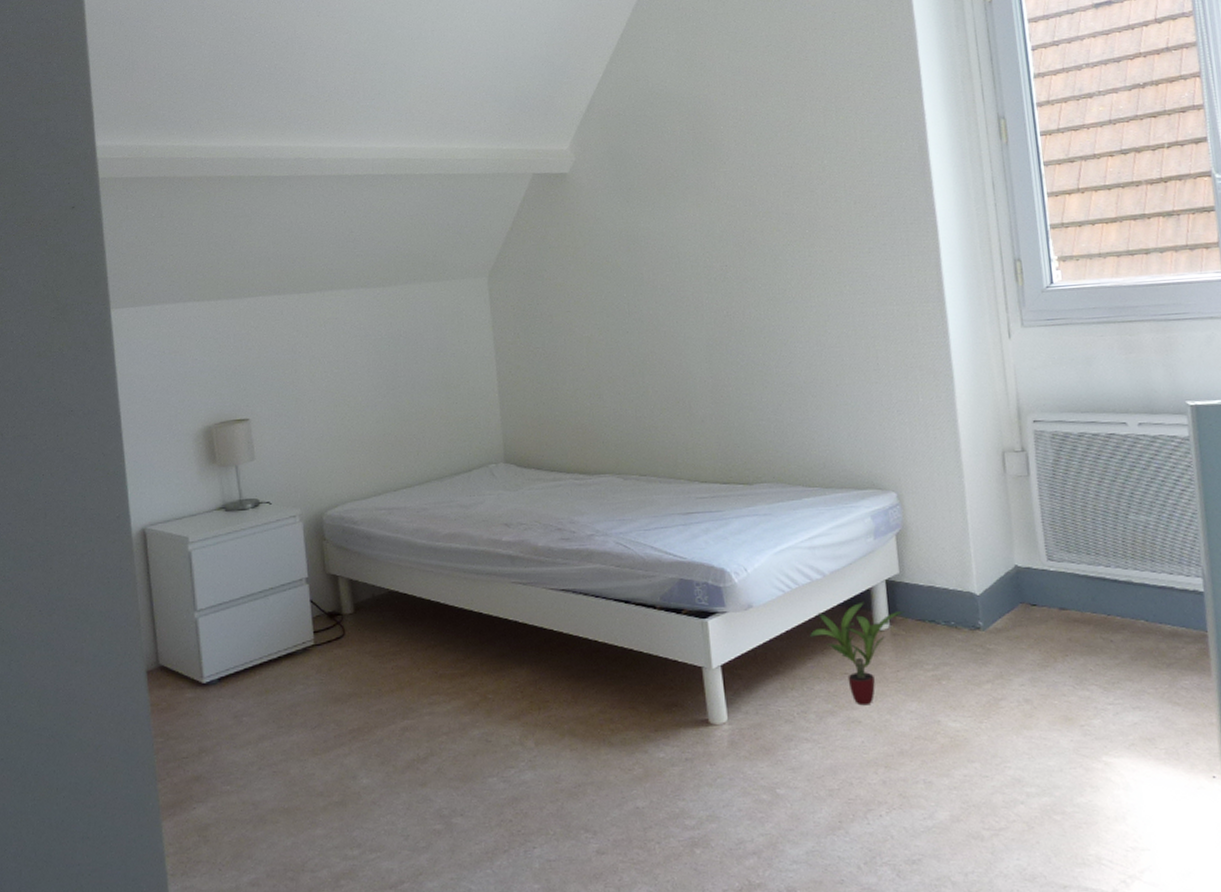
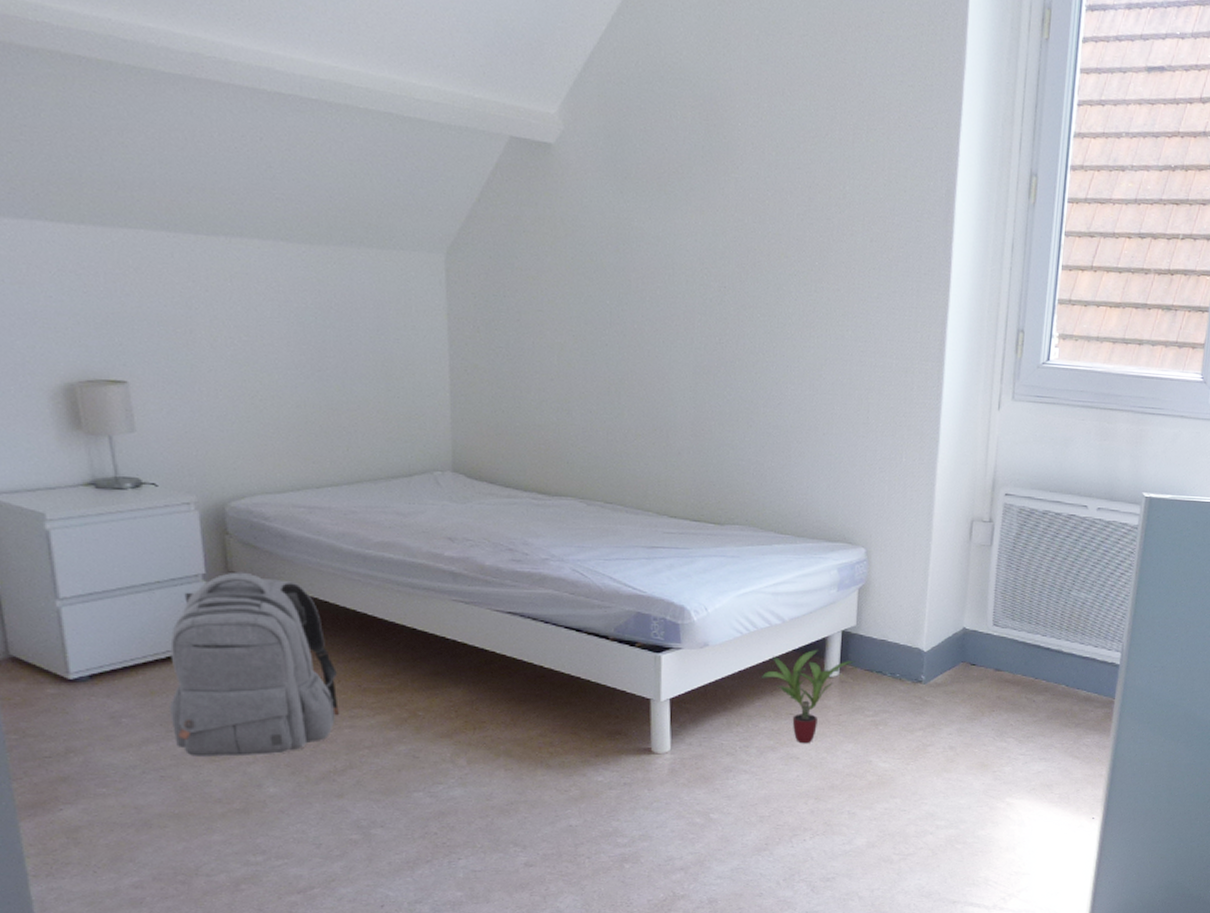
backpack: none [280,573,419,751] -> present [168,572,339,757]

